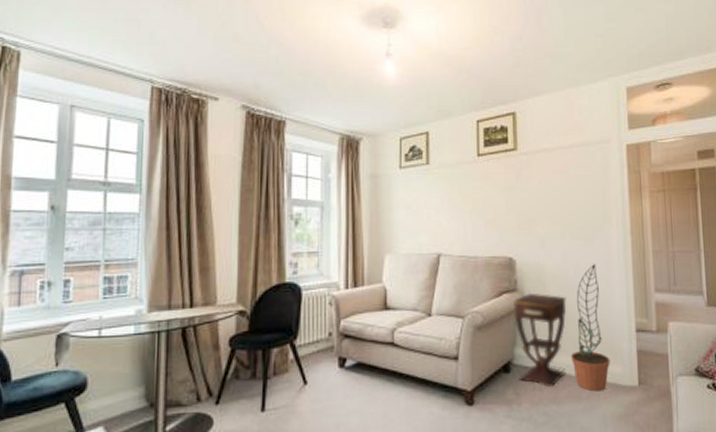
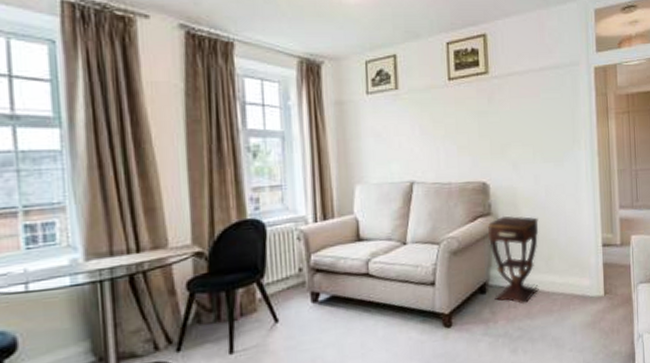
decorative plant: present [571,264,610,392] -> none [543,185,579,304]

